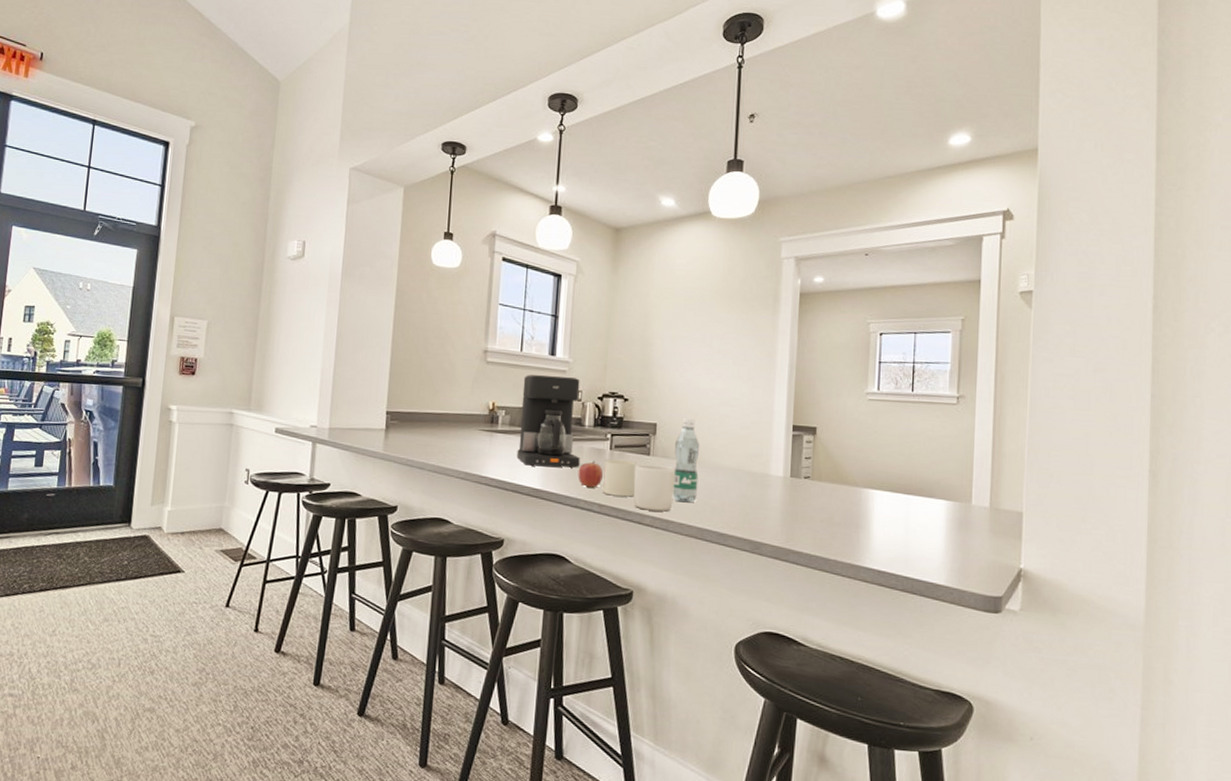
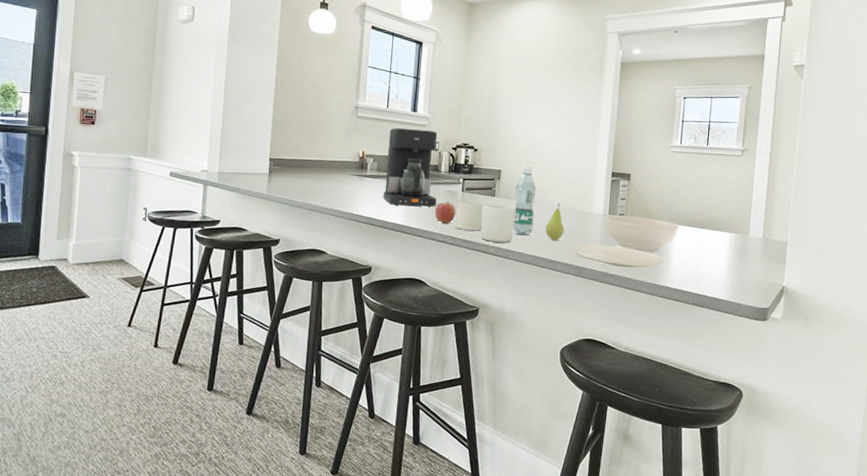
fruit: none [712,462,736,509] -> present [545,202,564,240]
plate: none [745,513,864,544] -> present [571,244,665,268]
bowl: none [784,477,881,524] -> present [603,215,679,252]

